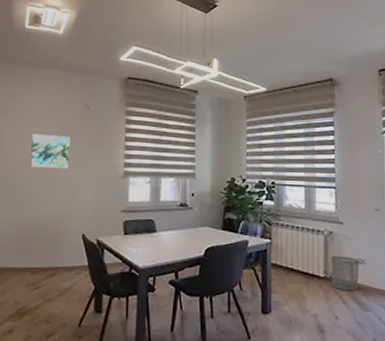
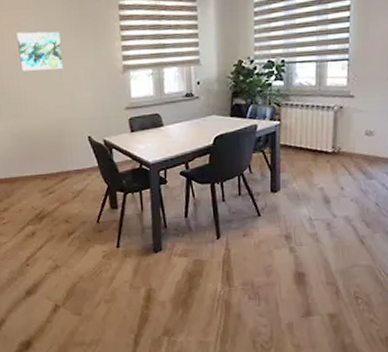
waste bin: present [331,255,360,291] -> none [339,129,368,163]

